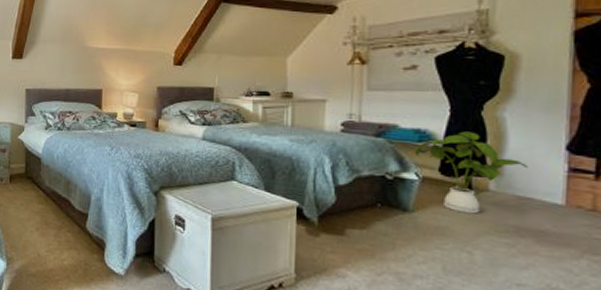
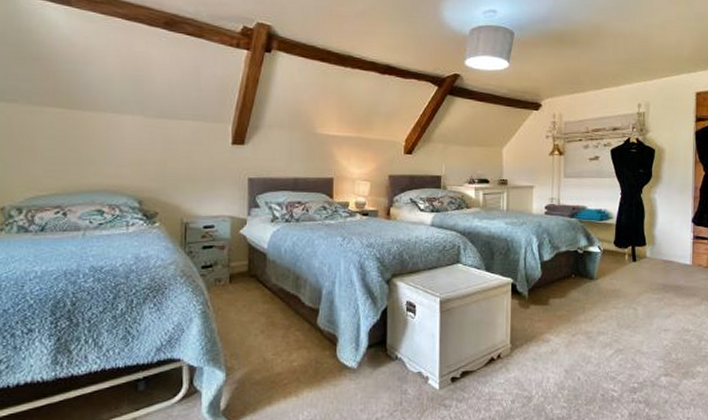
house plant: present [414,131,528,214] -> none [597,210,670,277]

